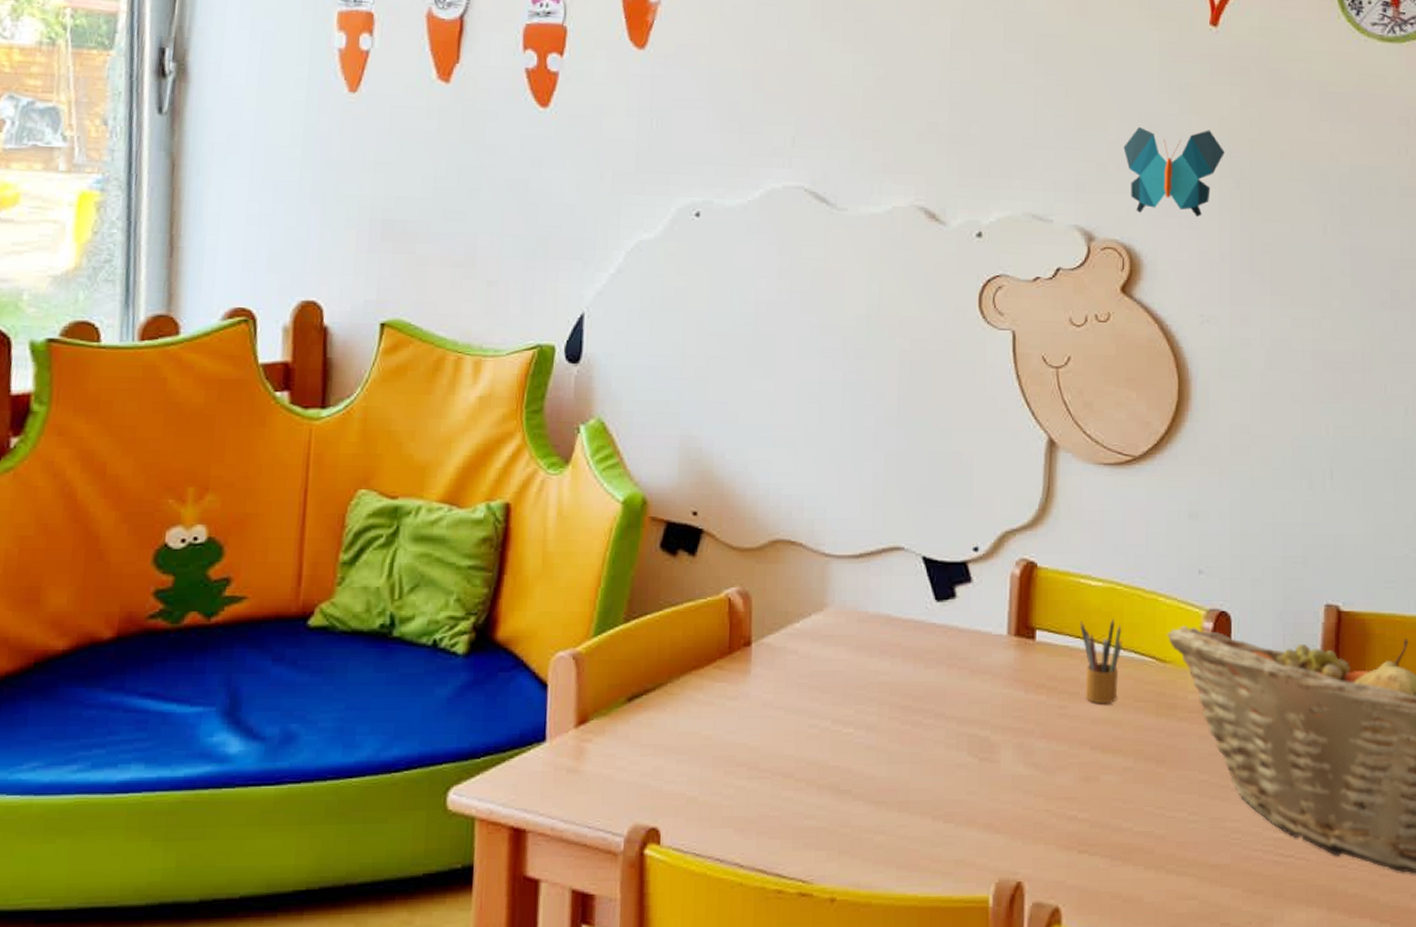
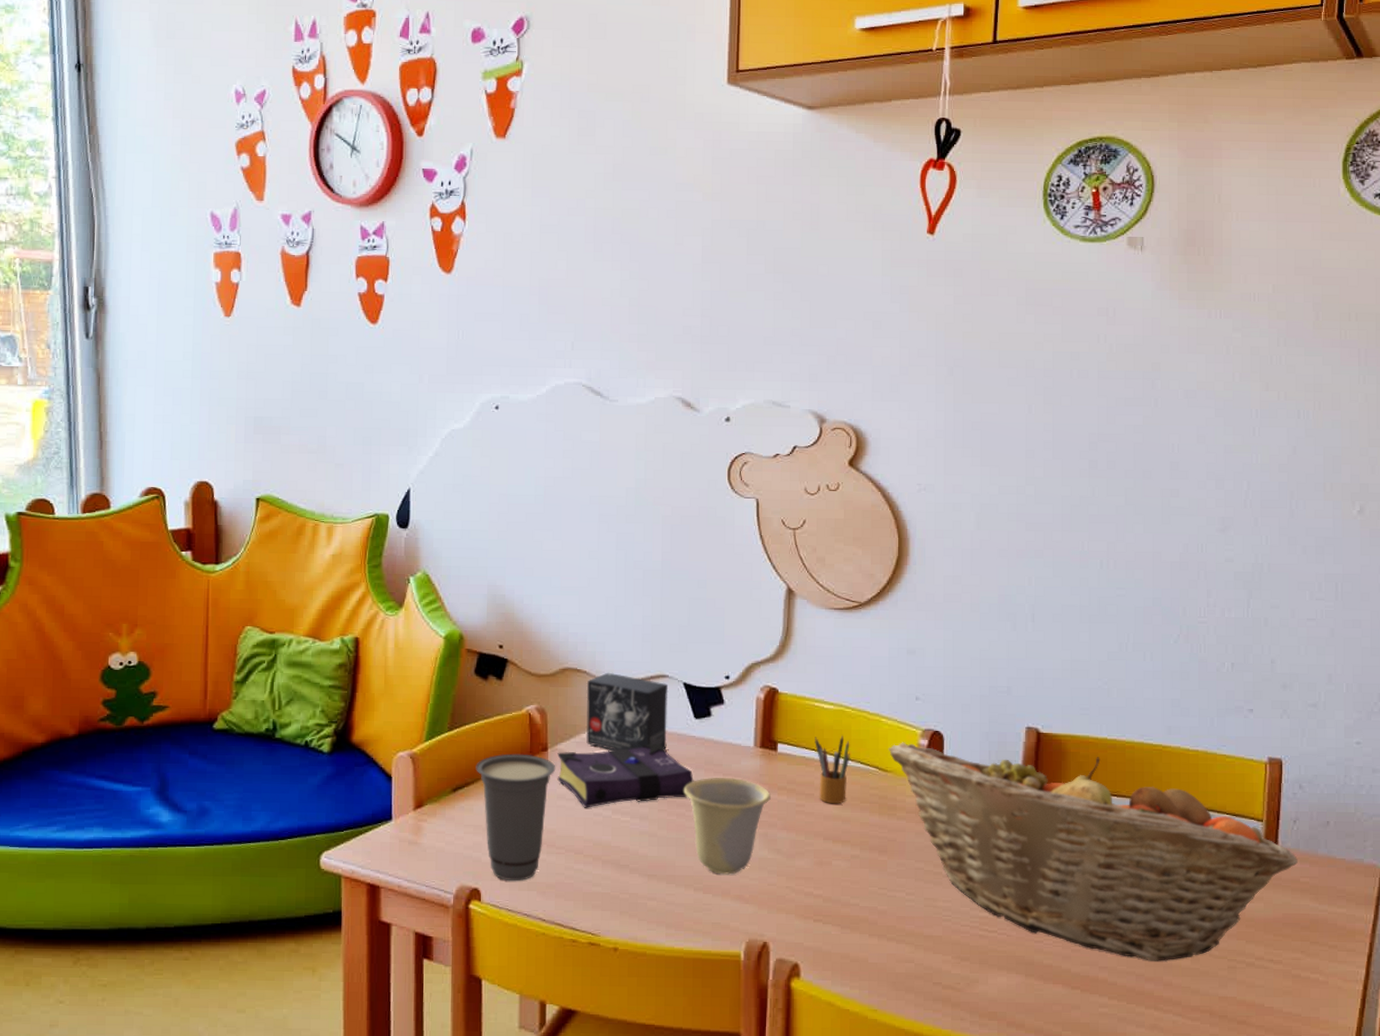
cup: none [658,650,762,817] -> present [475,753,556,882]
book: none [762,633,934,718] -> present [557,743,694,808]
small box: none [801,544,904,644] -> present [586,672,669,751]
cup: none [921,674,1027,798] -> present [683,777,771,875]
decorative butterfly: present [1123,126,1225,218] -> none [851,324,940,401]

